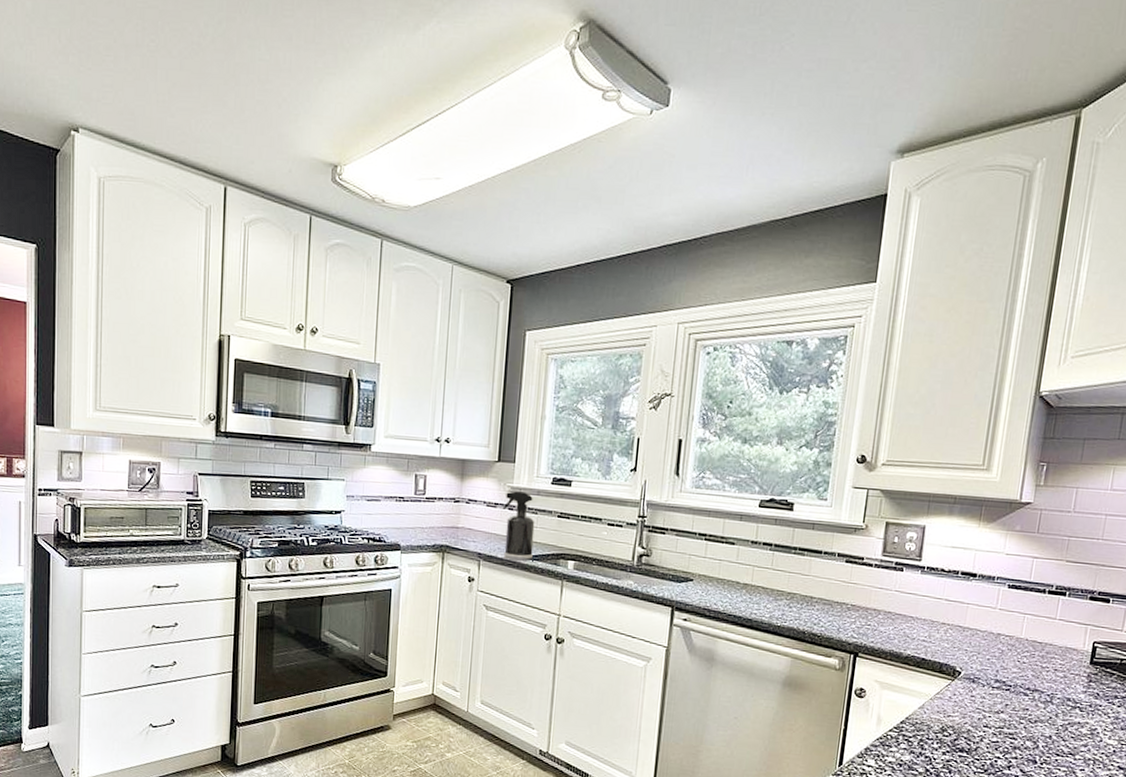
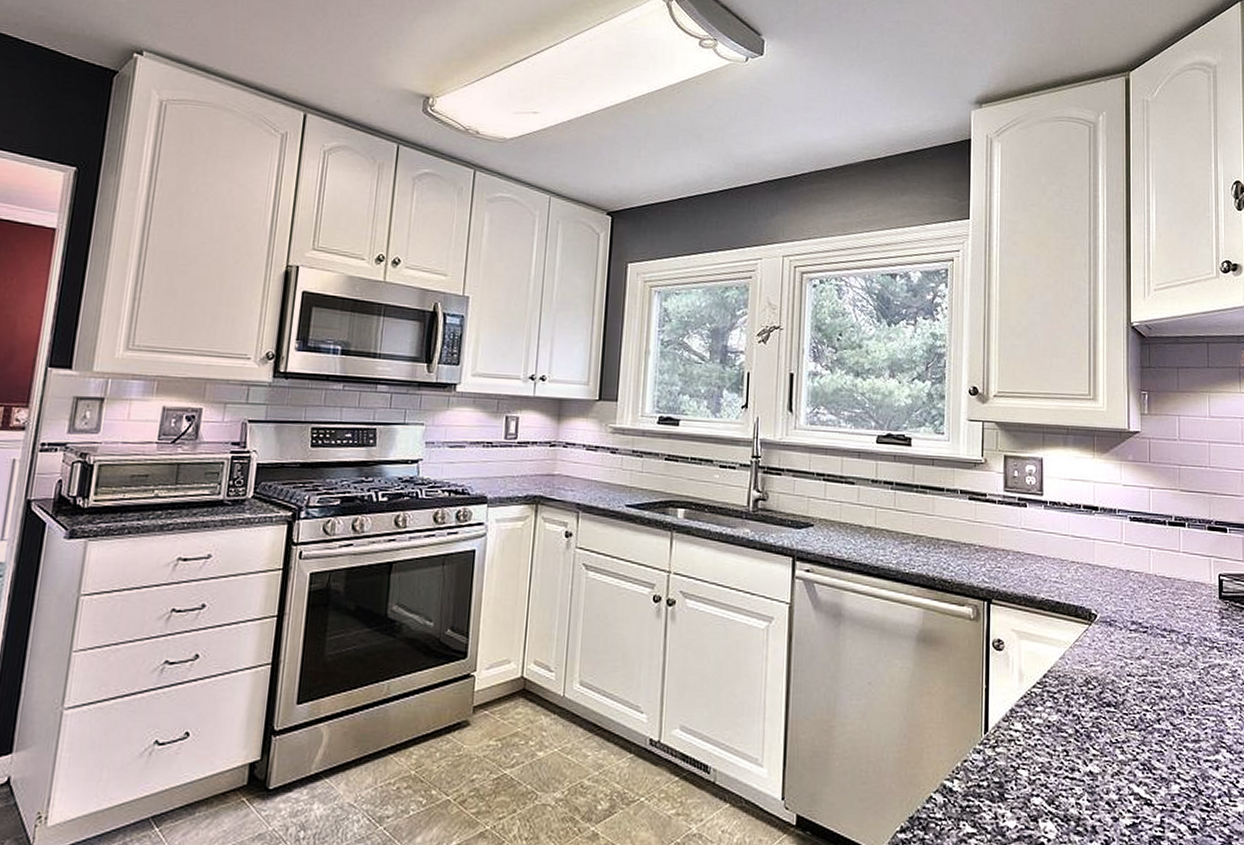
spray bottle: present [502,491,535,562] -> none [604,432,640,512]

